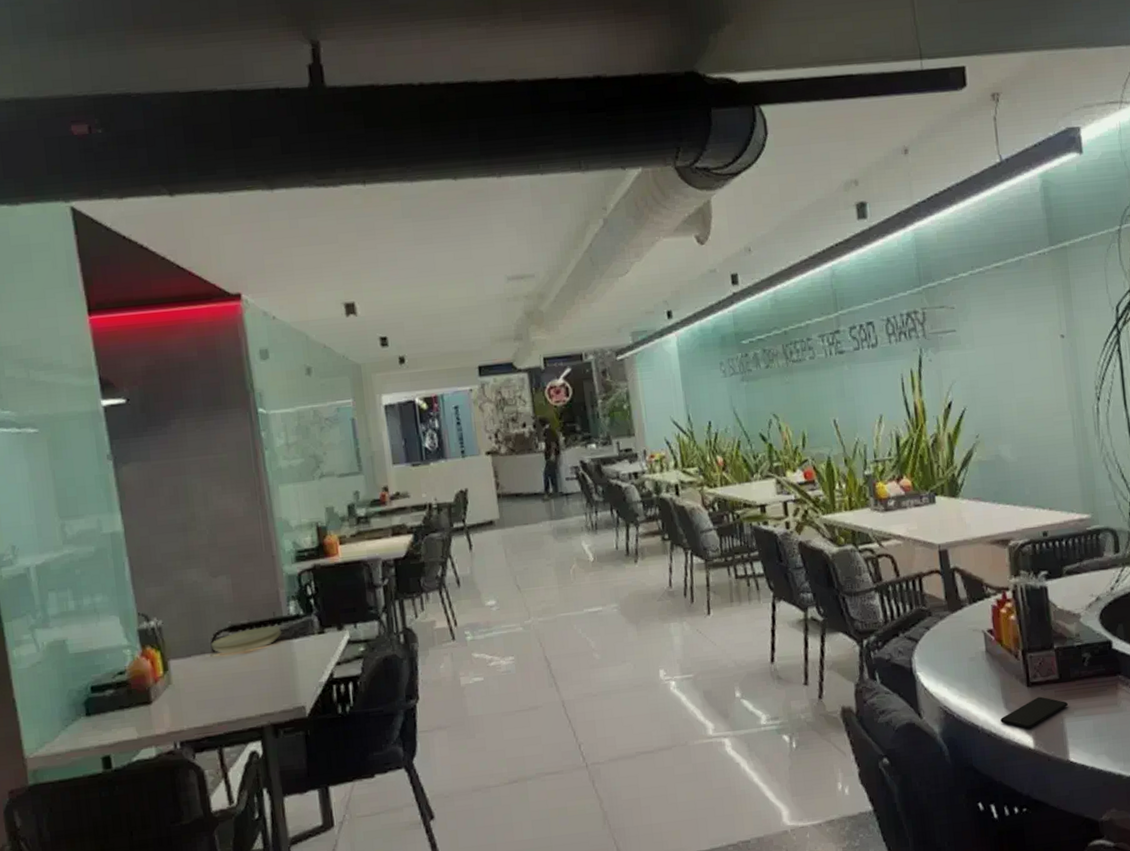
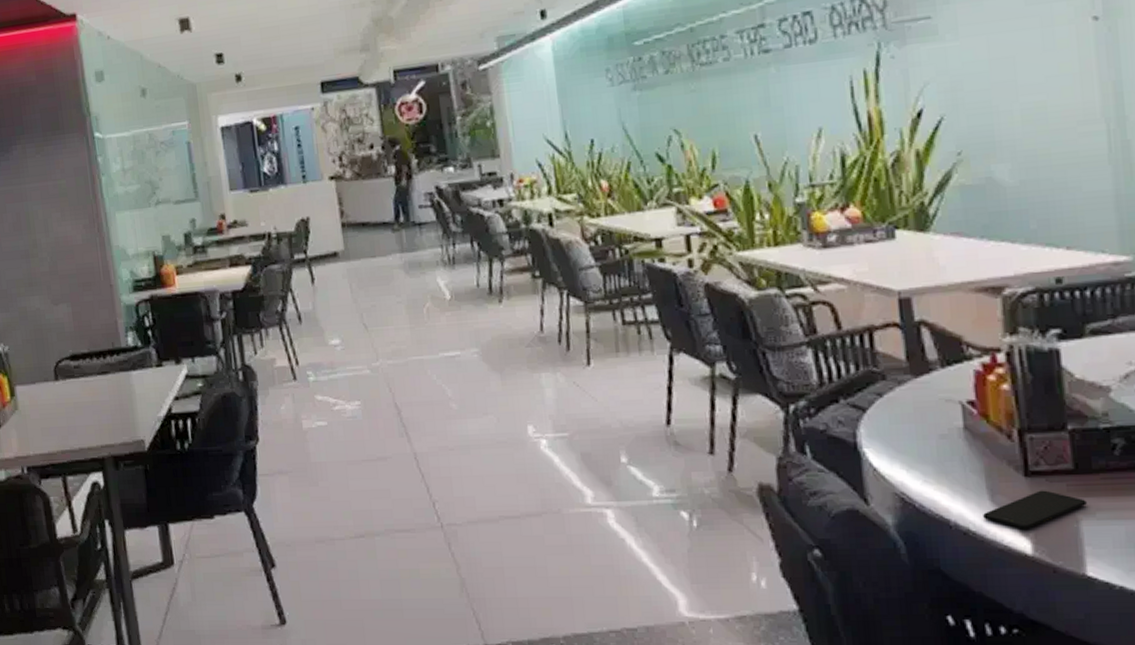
plate: present [210,625,282,655] -> none [53,356,121,383]

